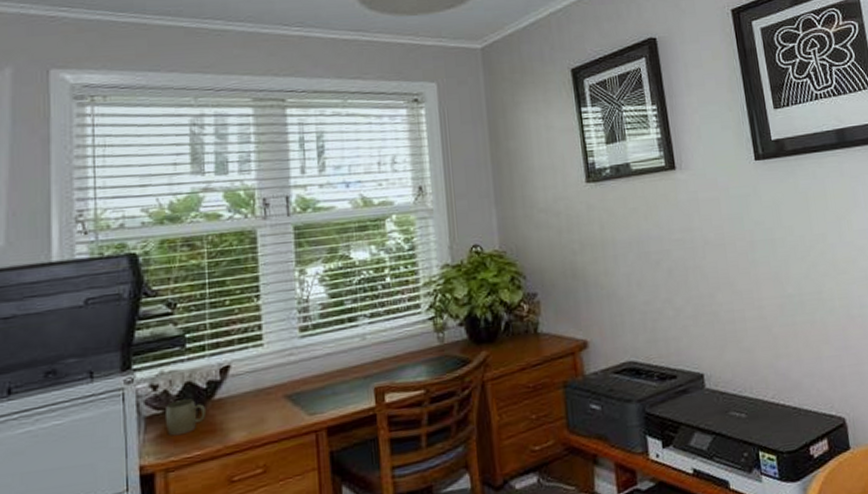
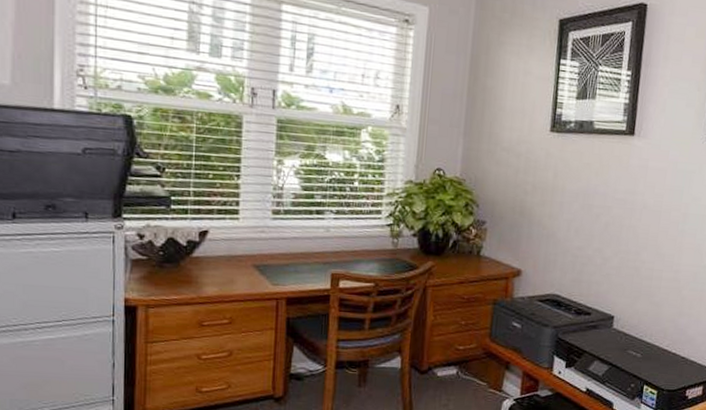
mug: present [166,398,205,436] -> none [149,251,184,280]

